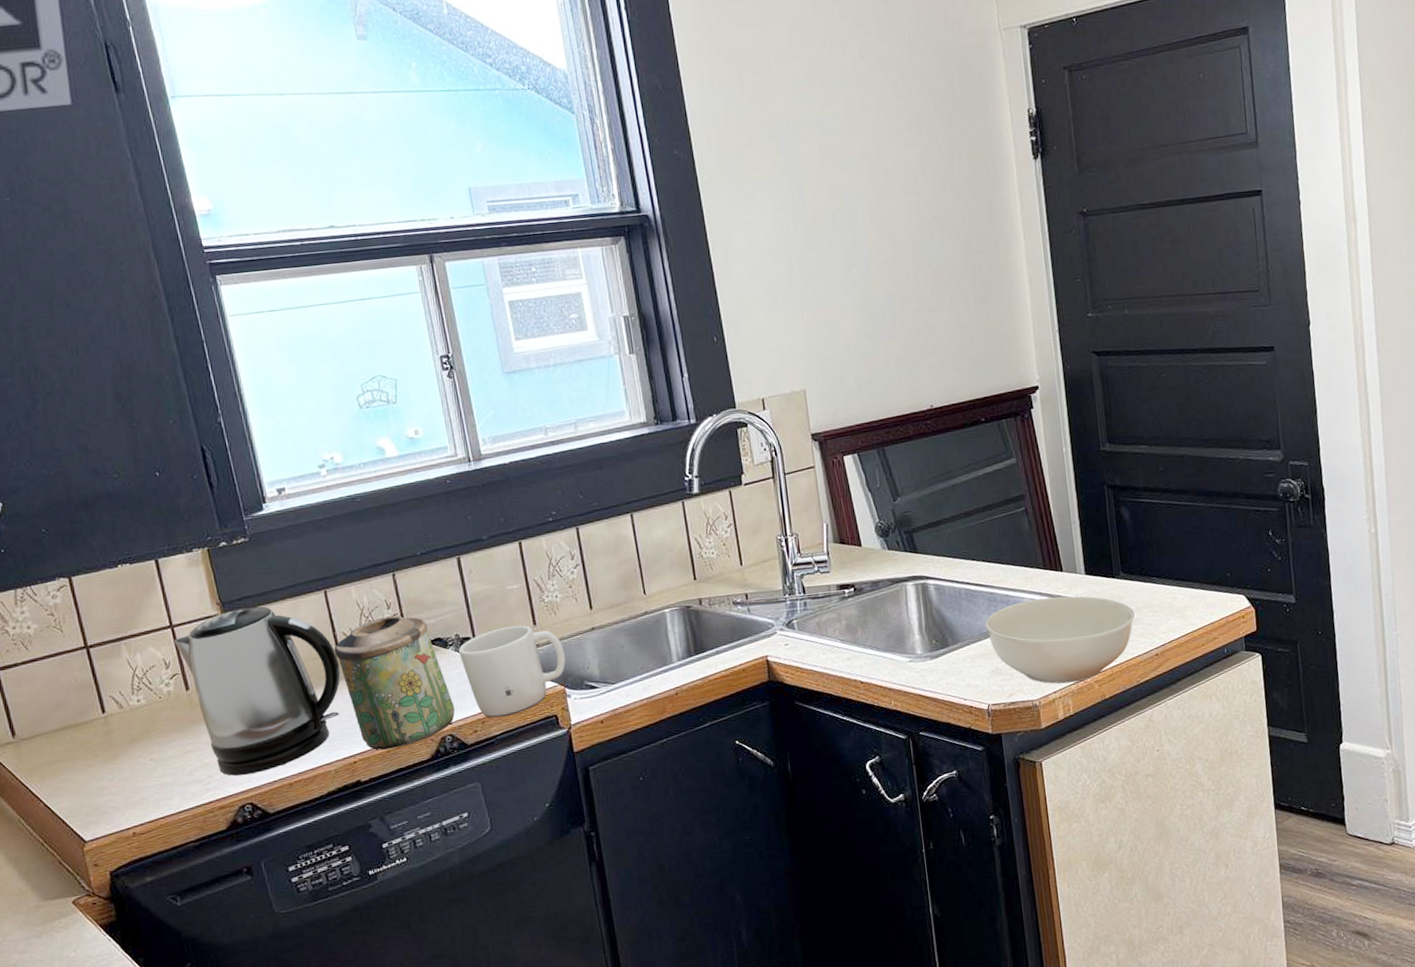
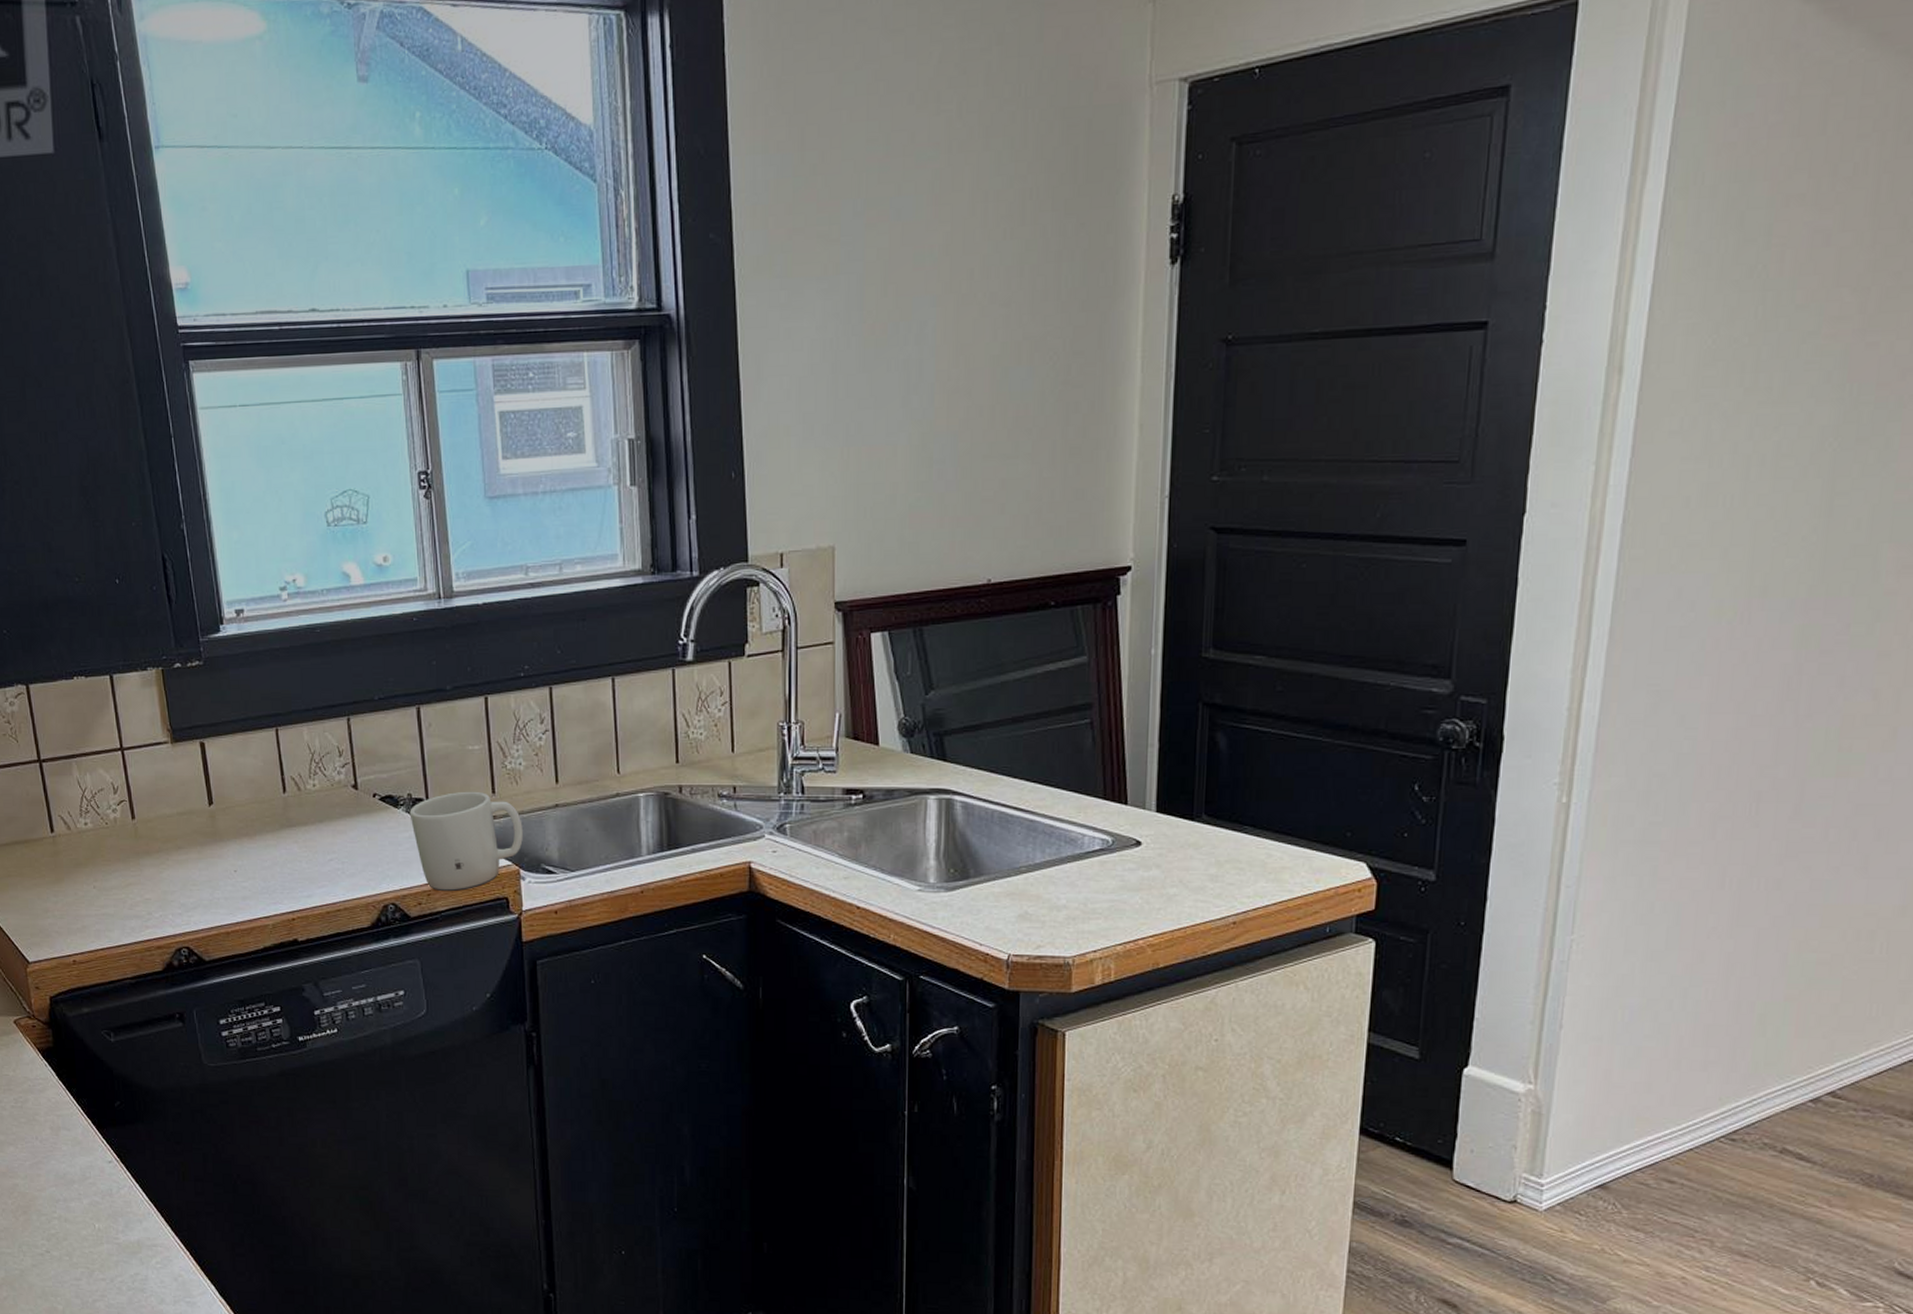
kettle: present [173,606,341,776] -> none [123,737,286,917]
canister: present [334,615,456,751] -> none [281,765,401,911]
bowl: present [984,596,1135,684] -> none [1018,835,1214,943]

